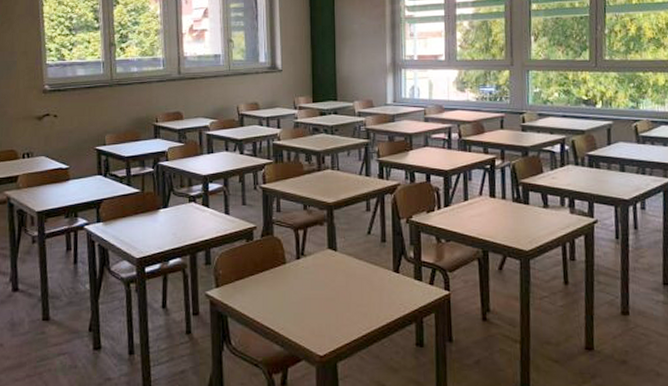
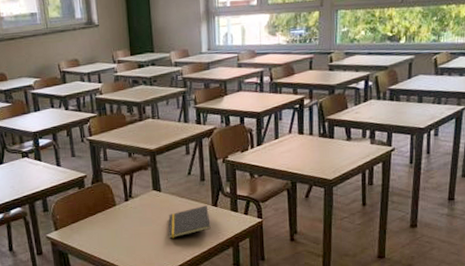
notepad: none [342,271,391,307] -> present [168,205,211,239]

